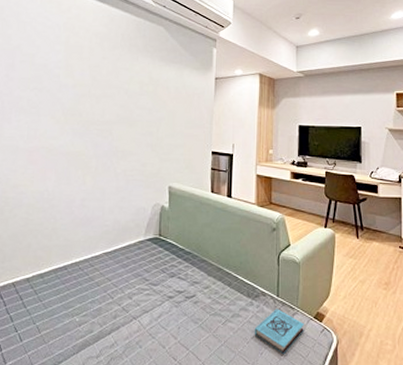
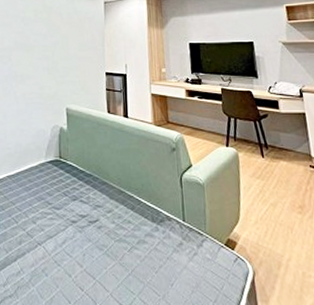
book: present [254,309,304,354] -> none [162,235,216,286]

